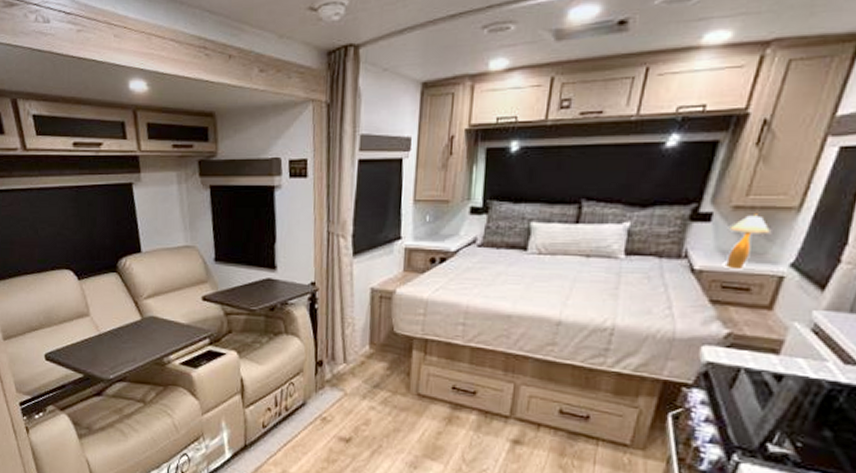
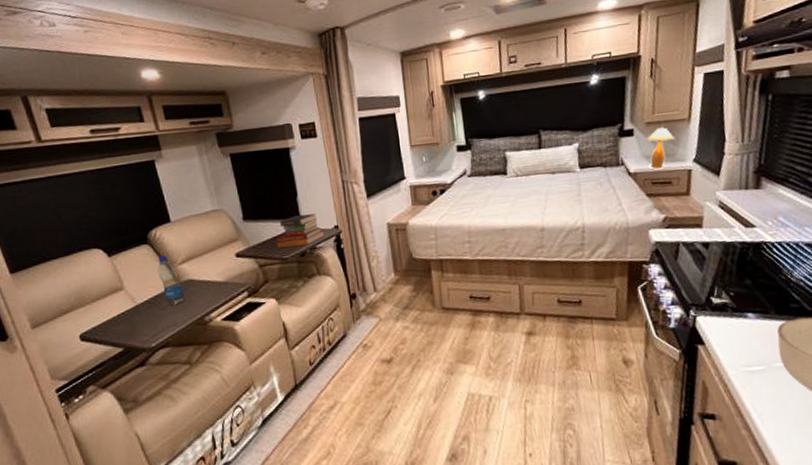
bottle: none [123,287,147,341] -> present [158,255,185,306]
books: none [245,265,299,299] -> present [275,214,325,248]

